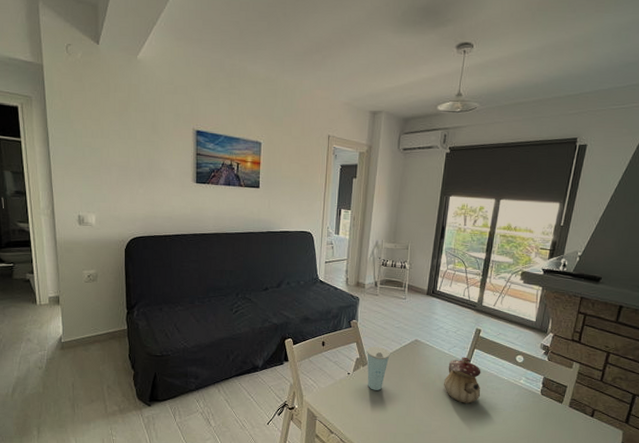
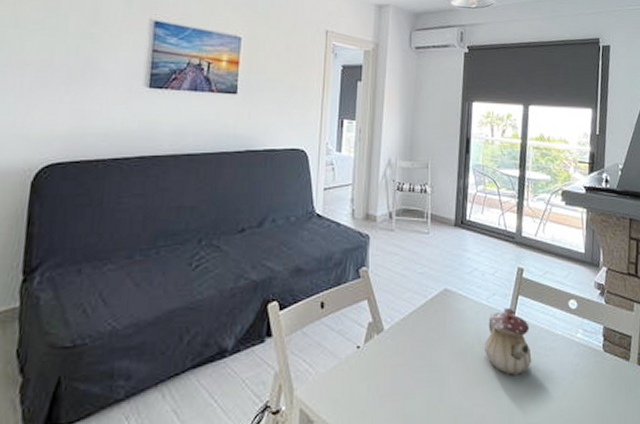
cup: present [366,346,390,390] -> none [381,302,413,369]

